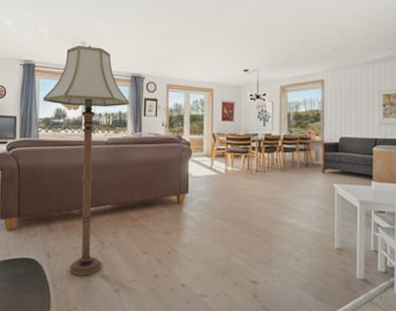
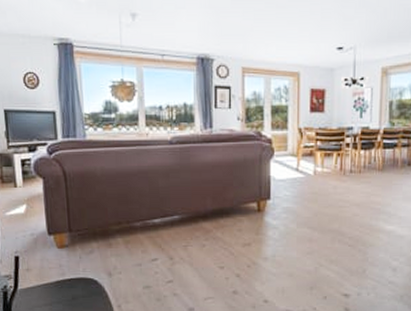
floor lamp: present [43,45,130,276] -> none [87,17,197,295]

